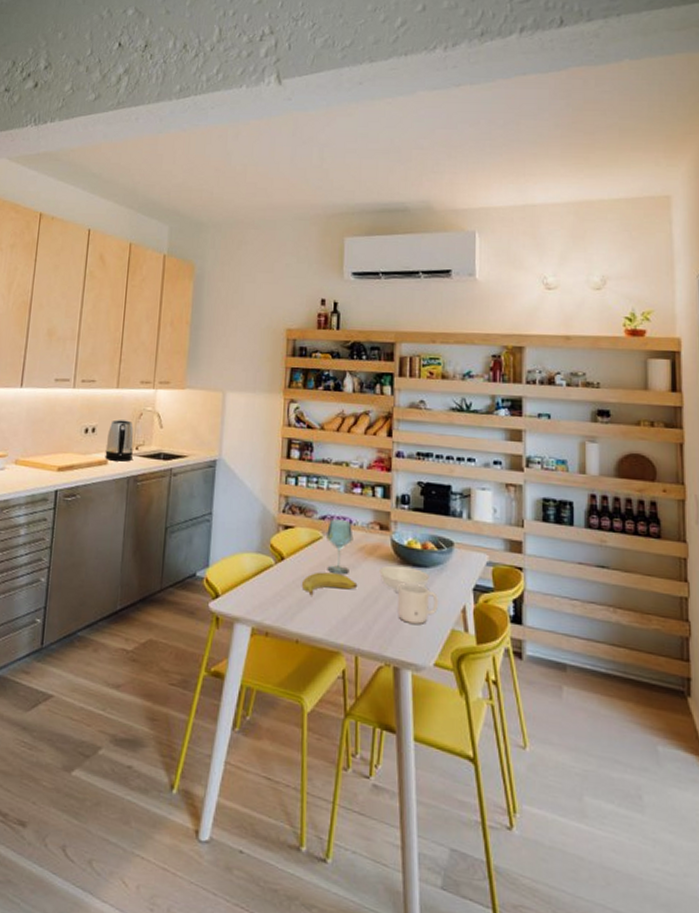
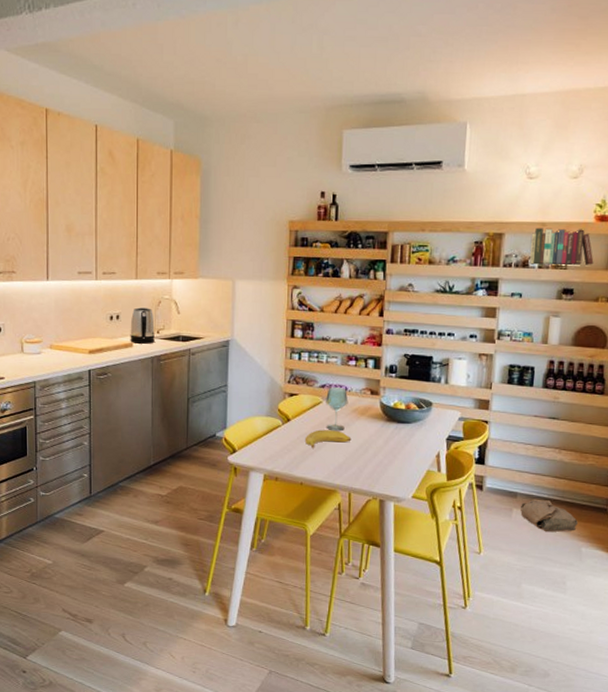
bowl: present [379,565,429,592] -> none [369,422,411,443]
mug: present [398,583,438,624] -> none [384,436,417,467]
books: none [556,341,630,384] -> present [530,228,594,266]
bag: none [573,673,648,722] -> present [520,498,578,532]

